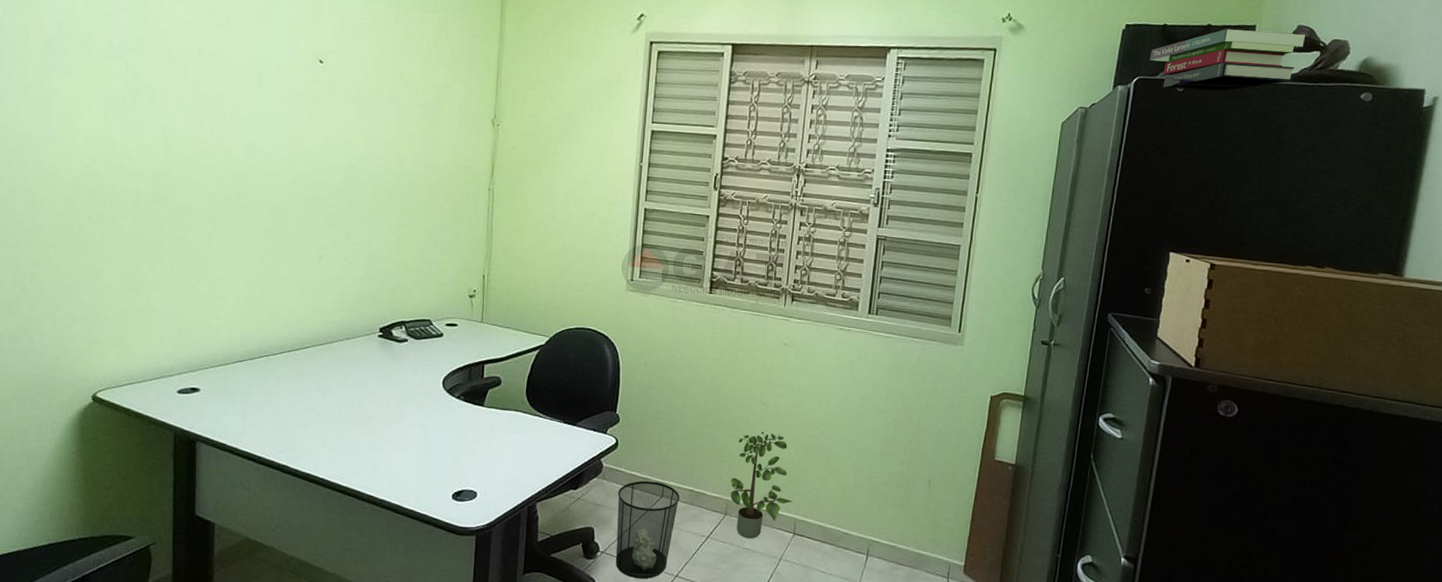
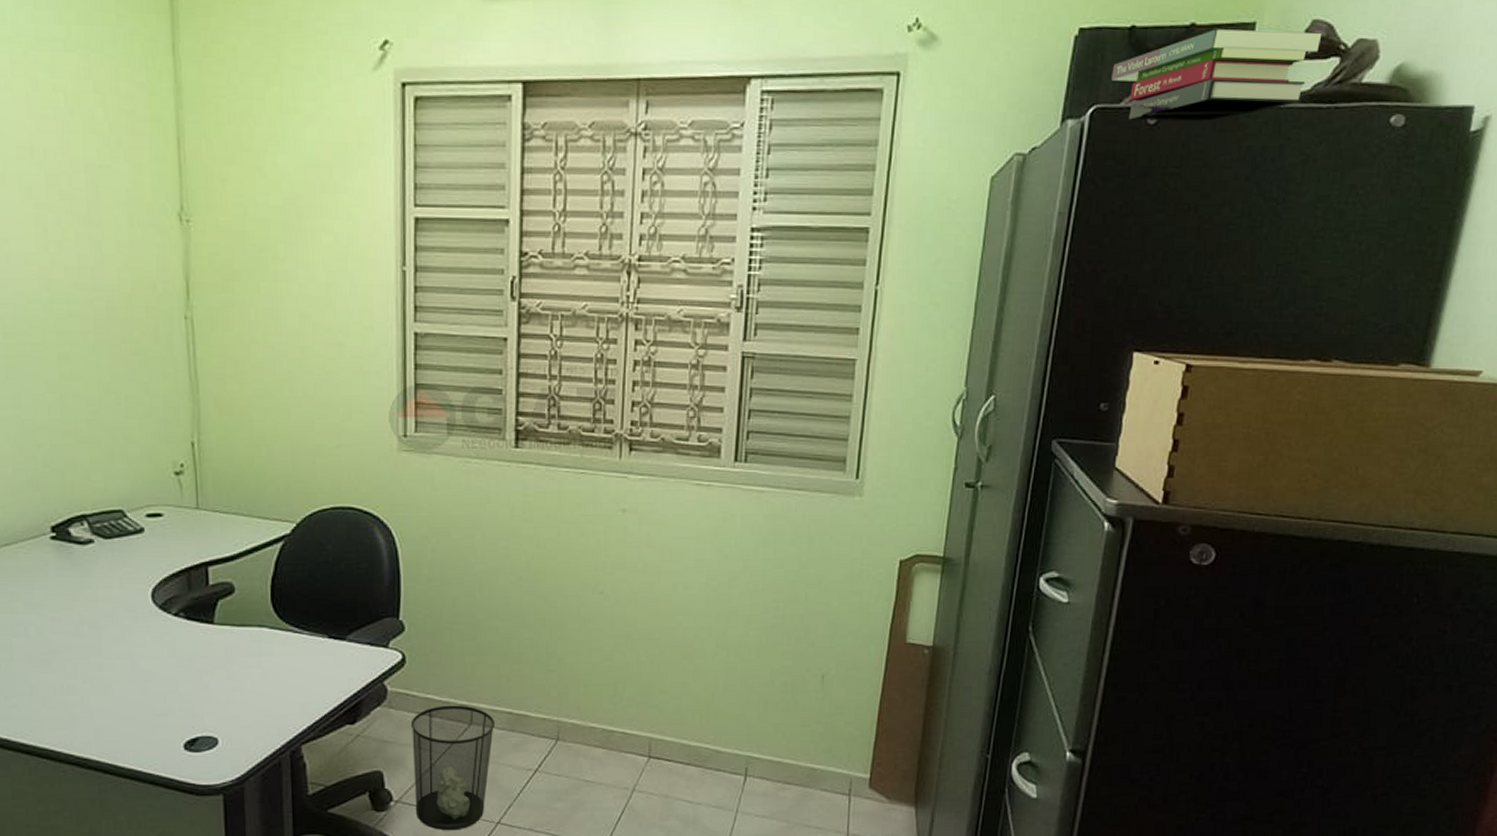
potted plant: present [730,432,793,539] -> none [561,629,646,768]

